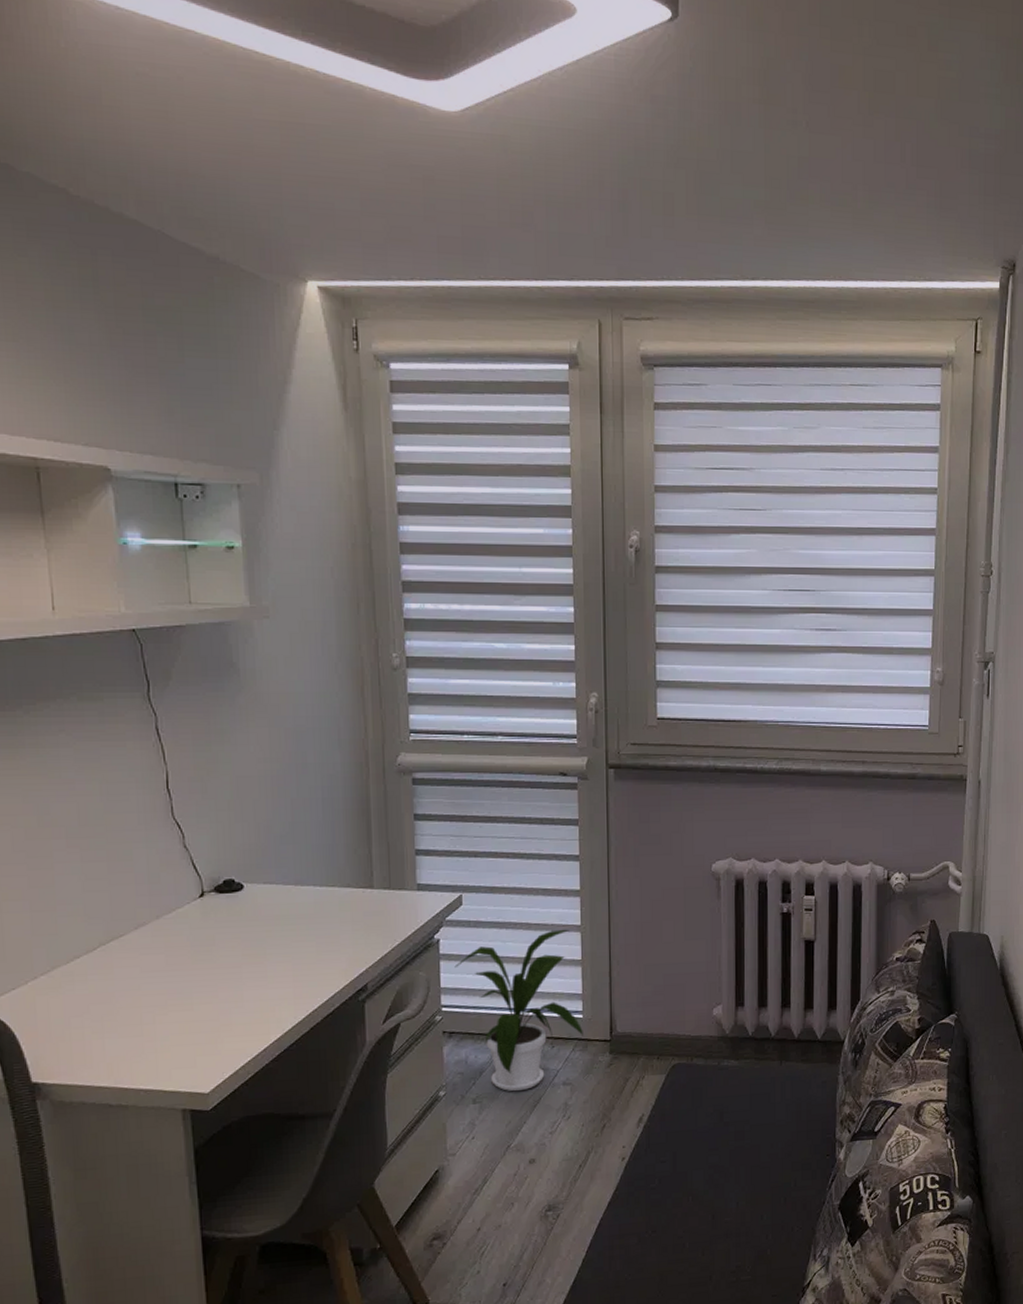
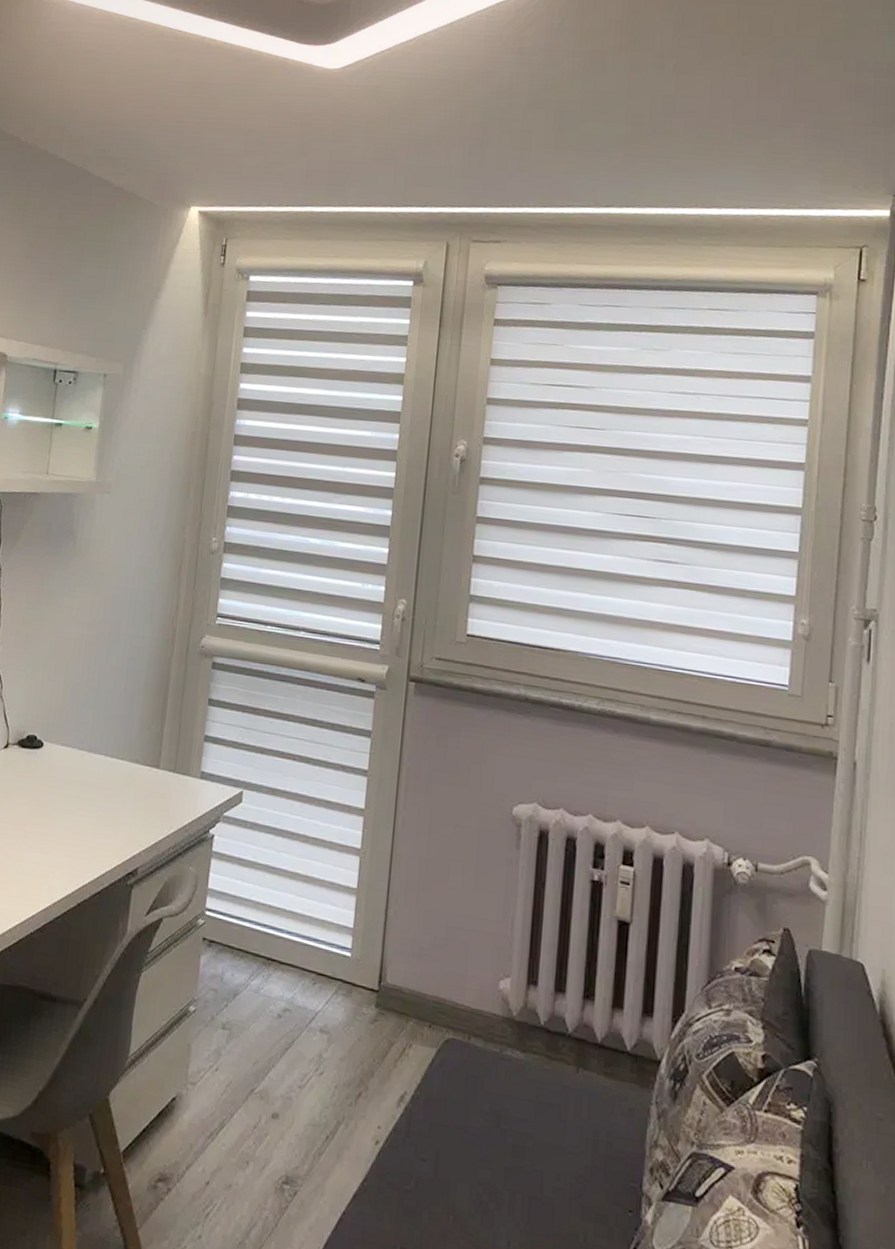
house plant: present [454,929,583,1092] -> none [225,848,349,1027]

